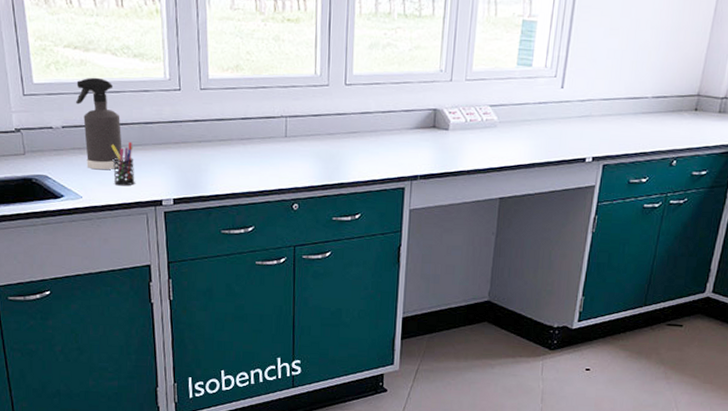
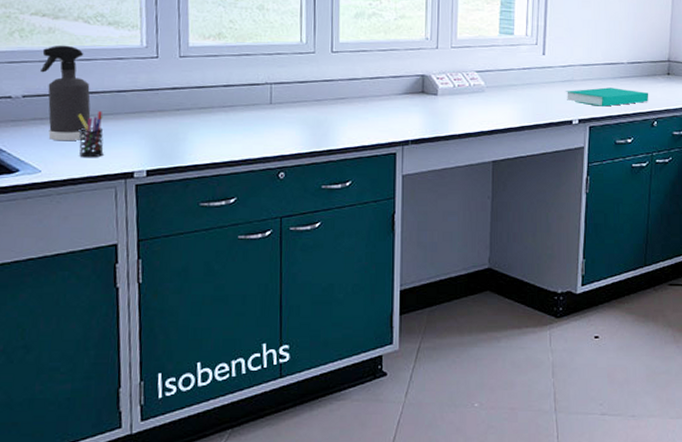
binder: none [582,123,672,144] -> present [566,87,649,107]

